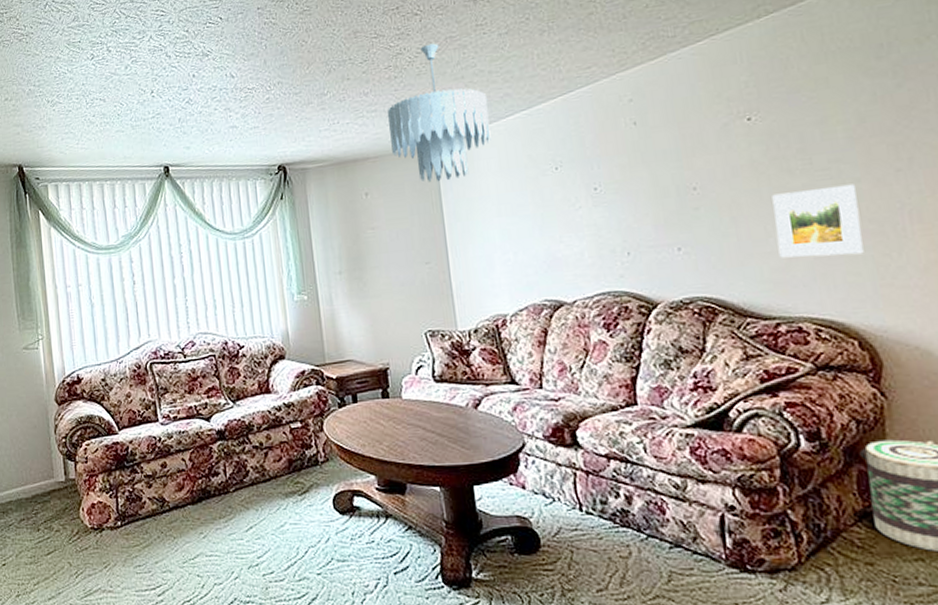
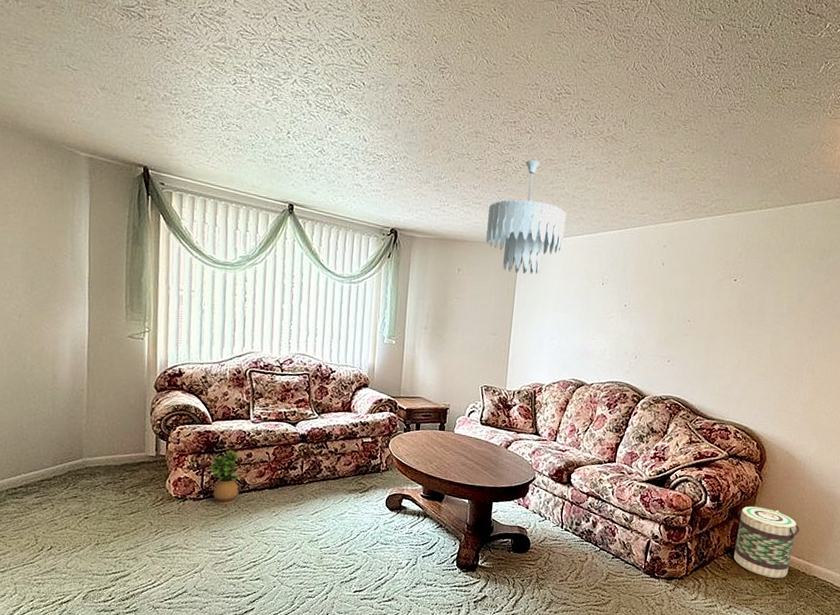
potted plant: none [123,461,159,531] -> present [209,449,240,505]
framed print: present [772,184,864,258] -> none [728,336,784,387]

